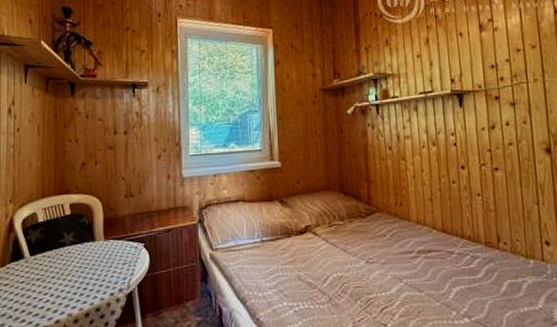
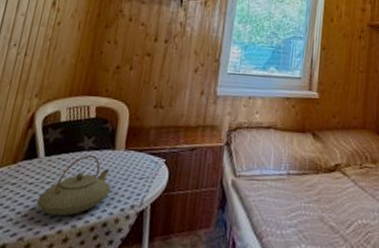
teapot: none [32,248,98,308] -> present [37,154,112,216]

